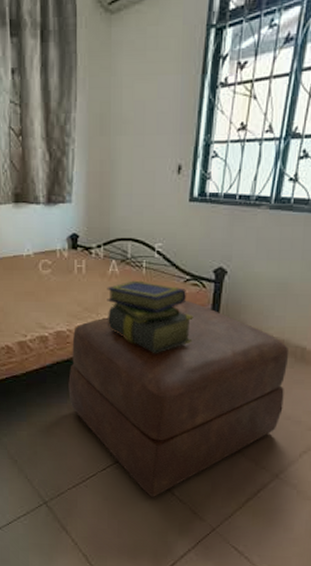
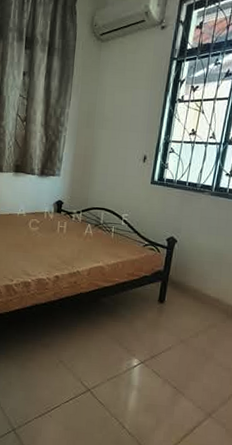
ottoman: present [68,301,289,498] -> none [43,261,223,430]
stack of books: present [107,280,194,354] -> none [80,241,149,304]

